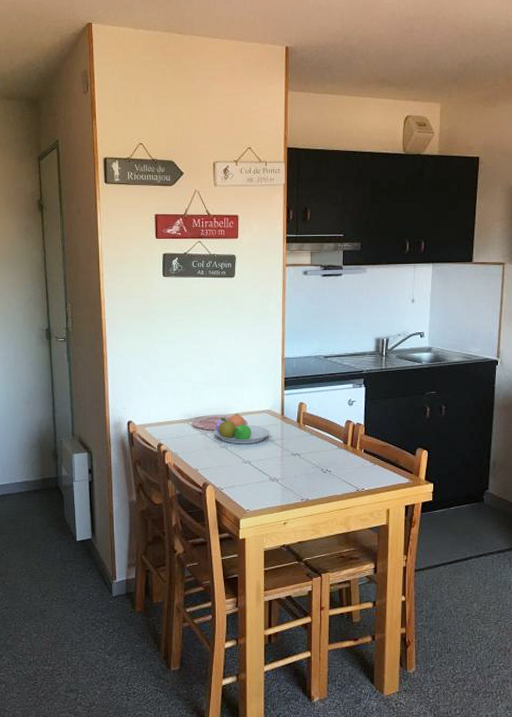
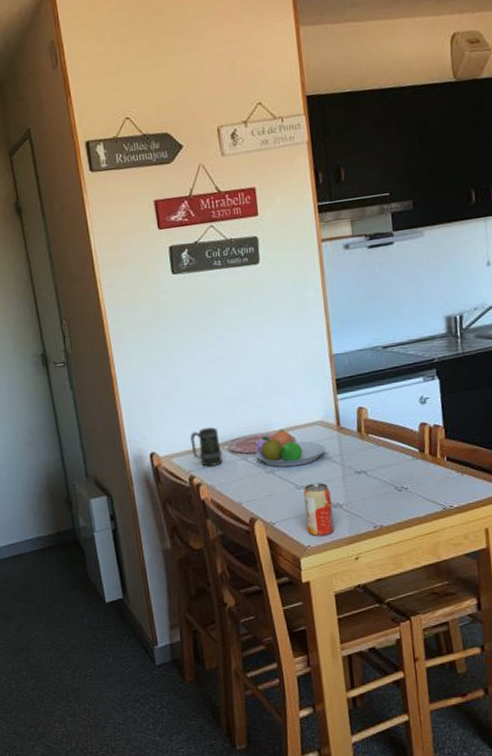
mug: none [162,405,186,437] -> present [190,427,223,467]
beverage can: none [248,459,270,503] -> present [303,482,335,537]

